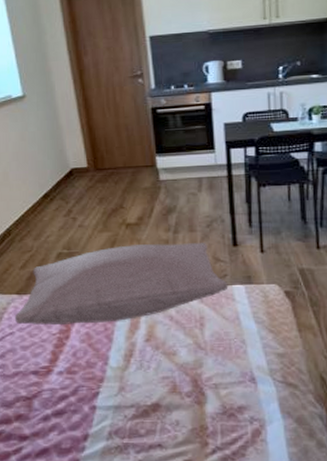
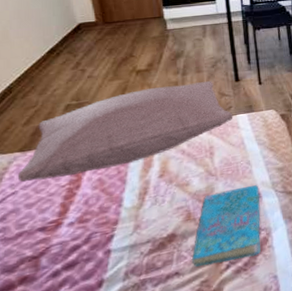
cover: none [176,369,255,447] -> present [192,185,261,267]

